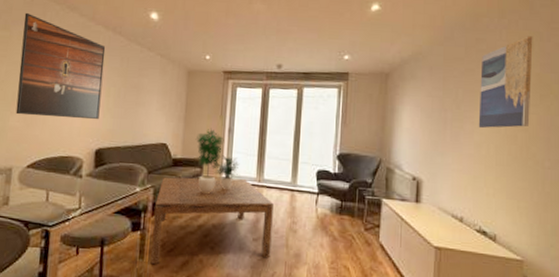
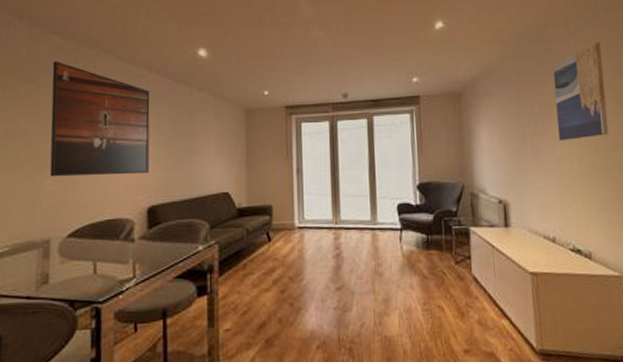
coffee table: present [150,177,274,265] -> none [222,223,357,333]
potted plant: present [195,128,240,193] -> none [261,170,313,243]

